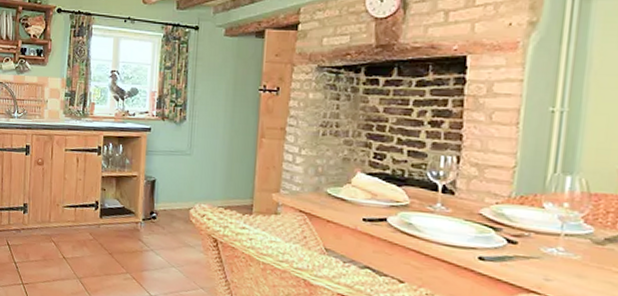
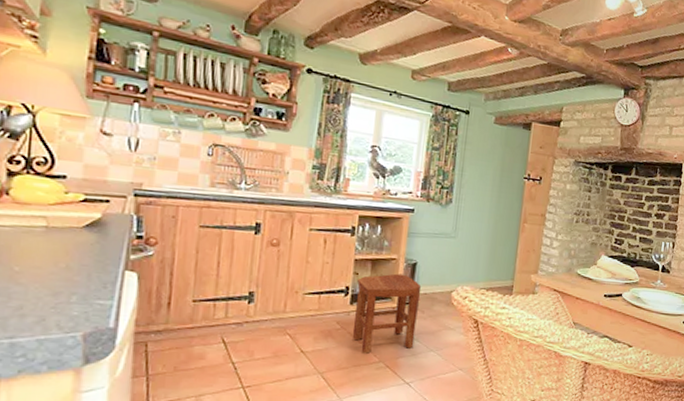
stool: none [102,190,161,264] -> present [352,273,422,354]

